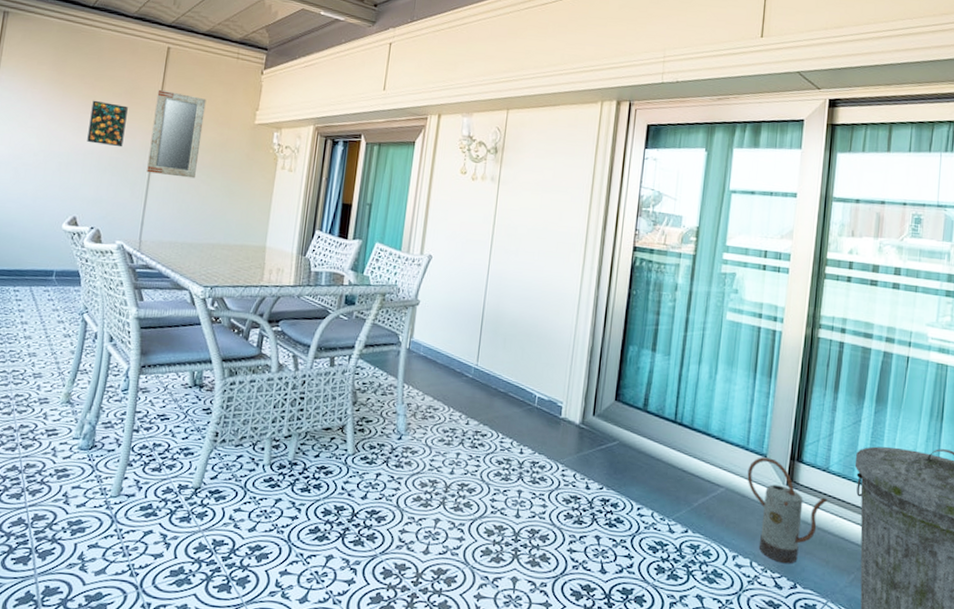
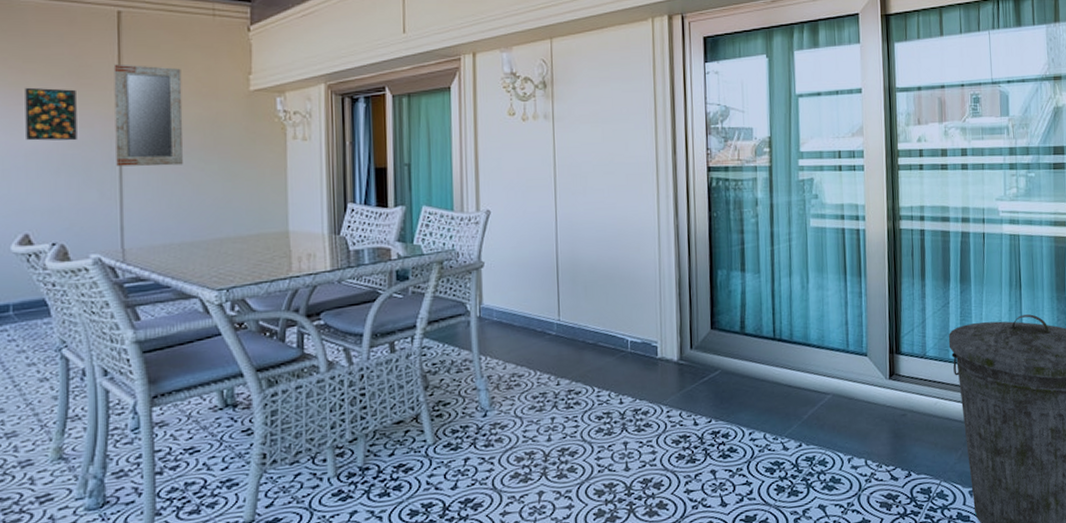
watering can: present [747,457,828,564] -> none [851,356,929,456]

